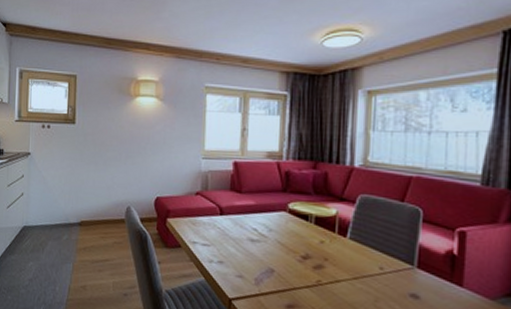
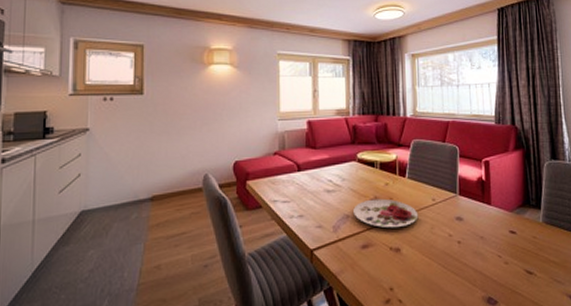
plate: none [279,256,360,294] -> present [353,198,419,228]

